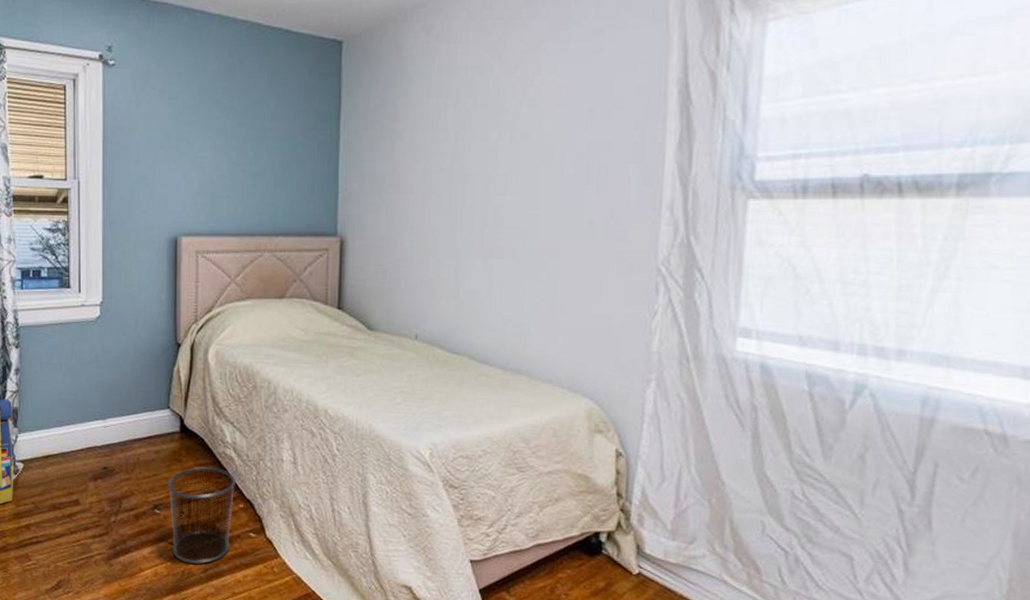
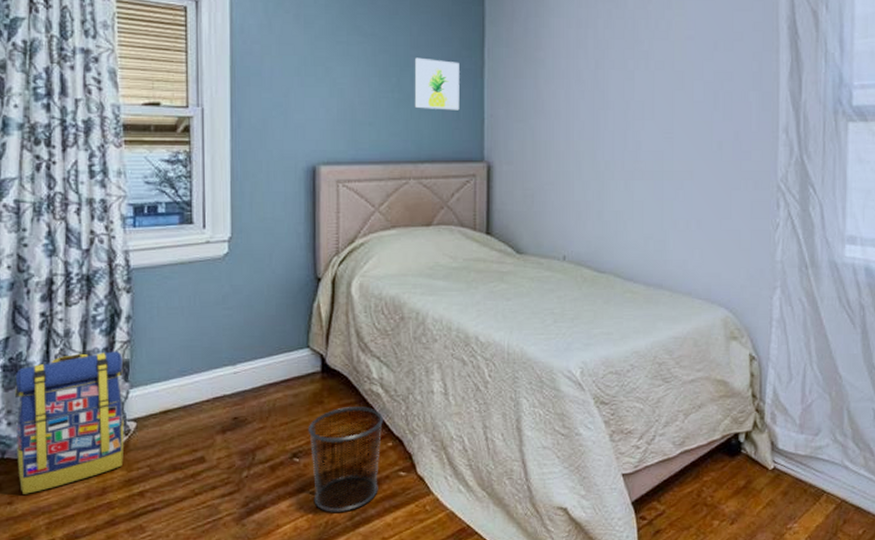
wall art: none [270,131,315,184] -> present [414,57,460,111]

